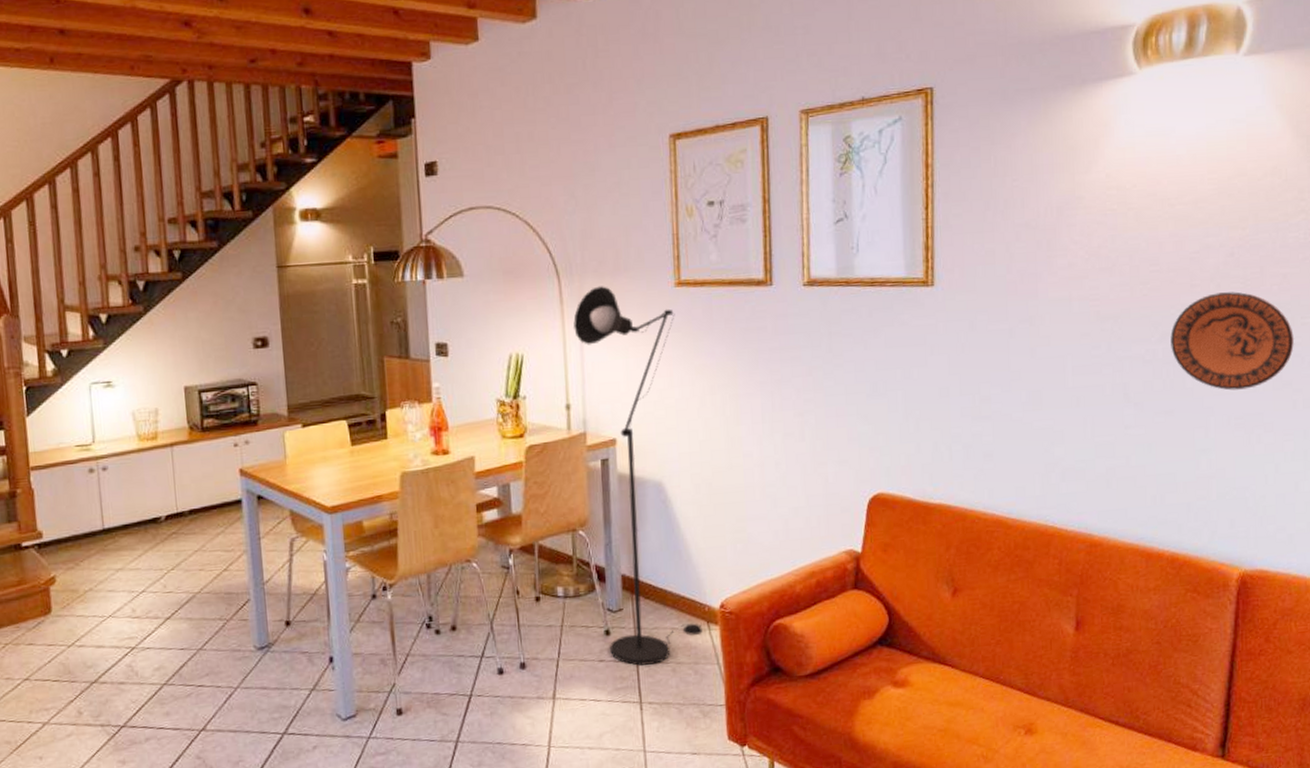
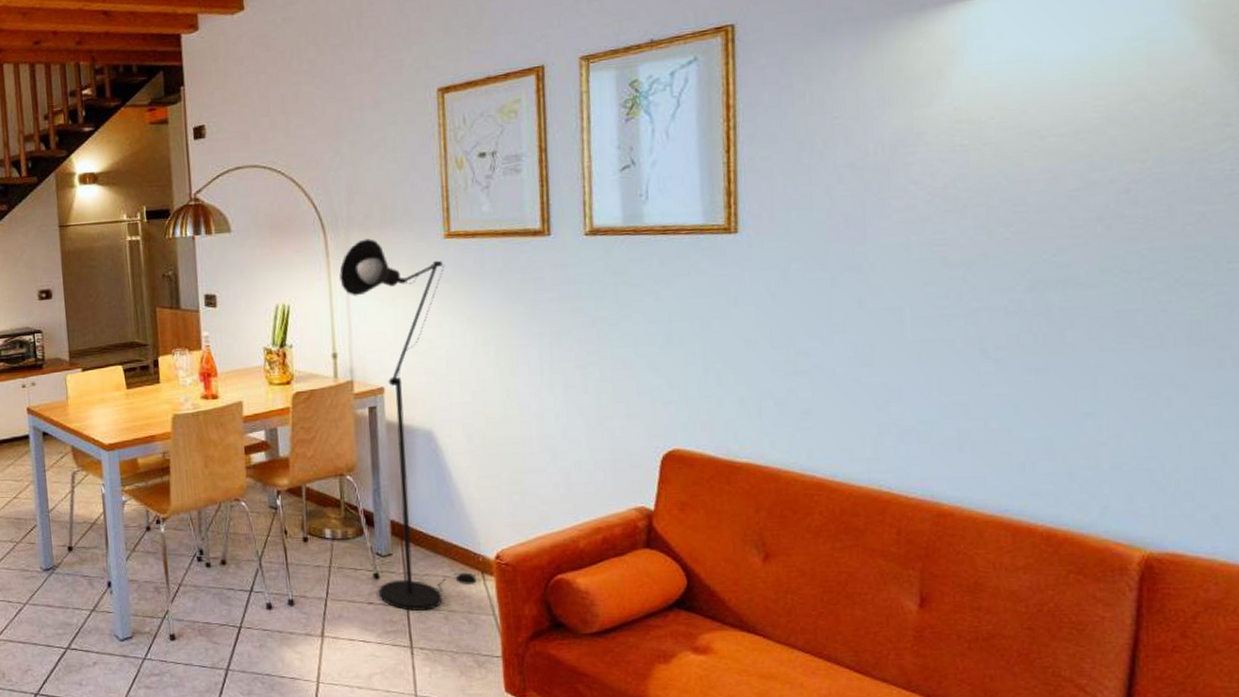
decorative plate: present [1170,291,1295,391] -> none [1042,233,1219,346]

